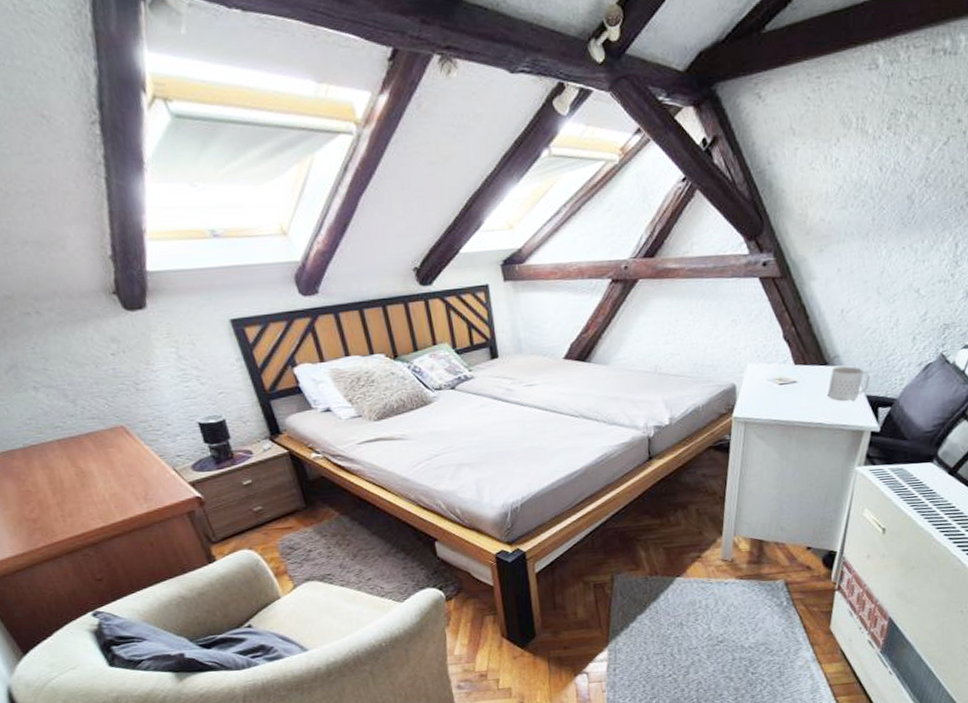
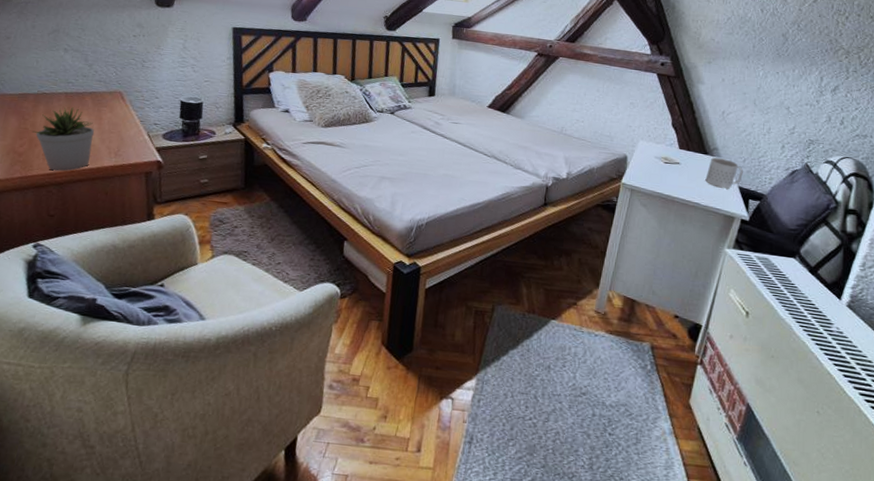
potted plant: none [37,455,119,532] -> present [32,107,94,172]

